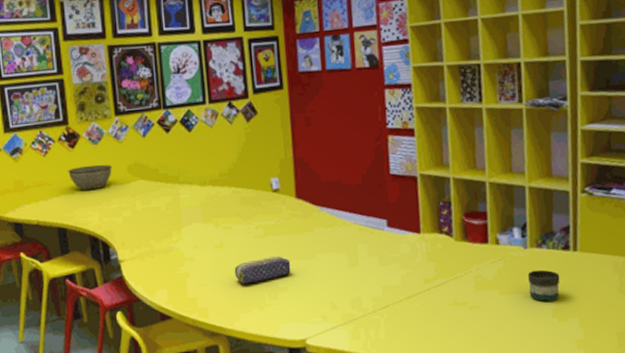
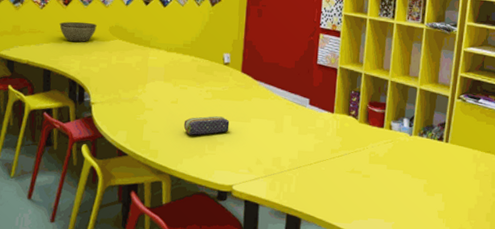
mug: present [527,269,560,301] -> none [408,153,433,179]

